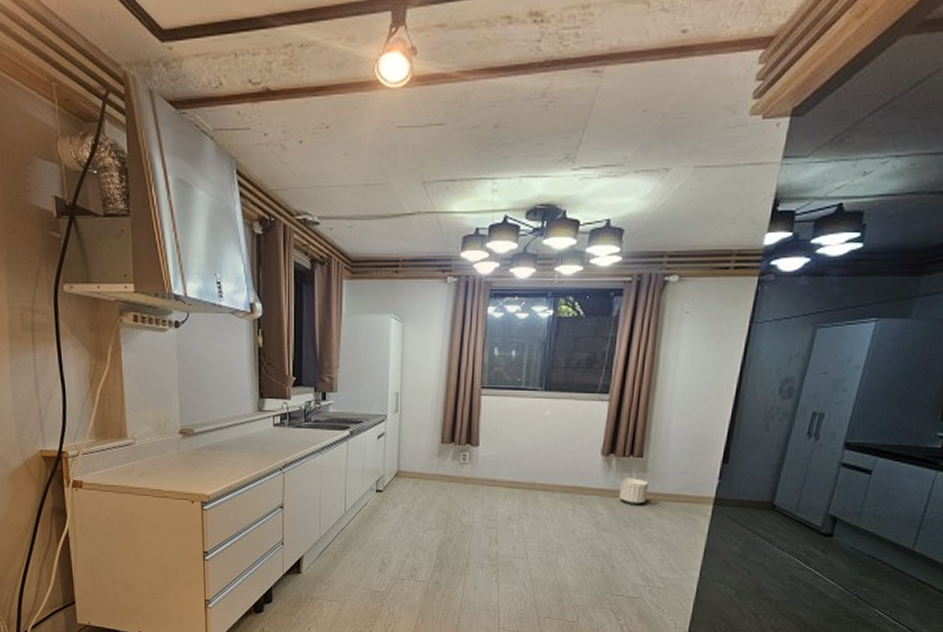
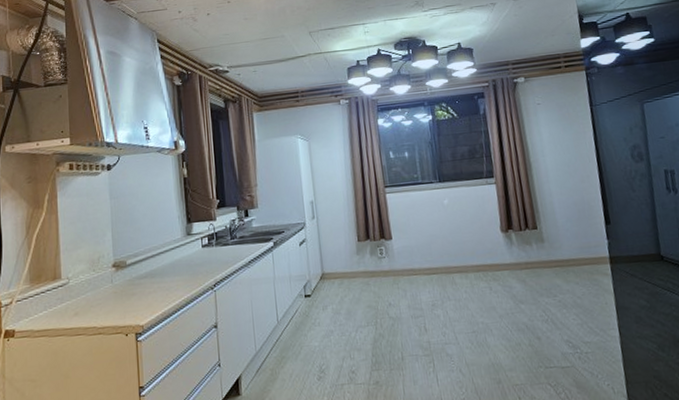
planter: present [618,478,648,504] -> none [524,249,551,274]

